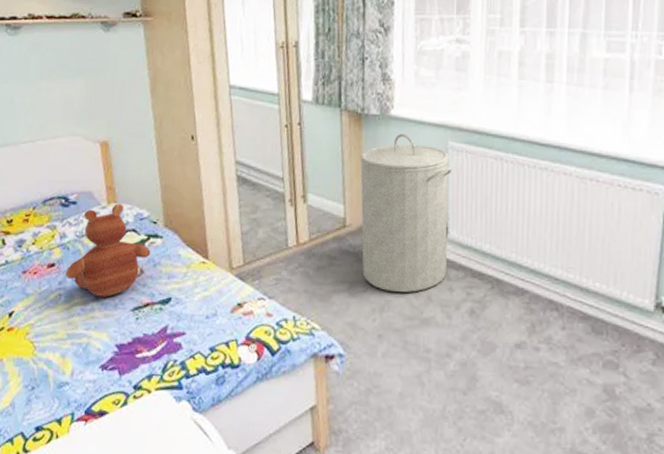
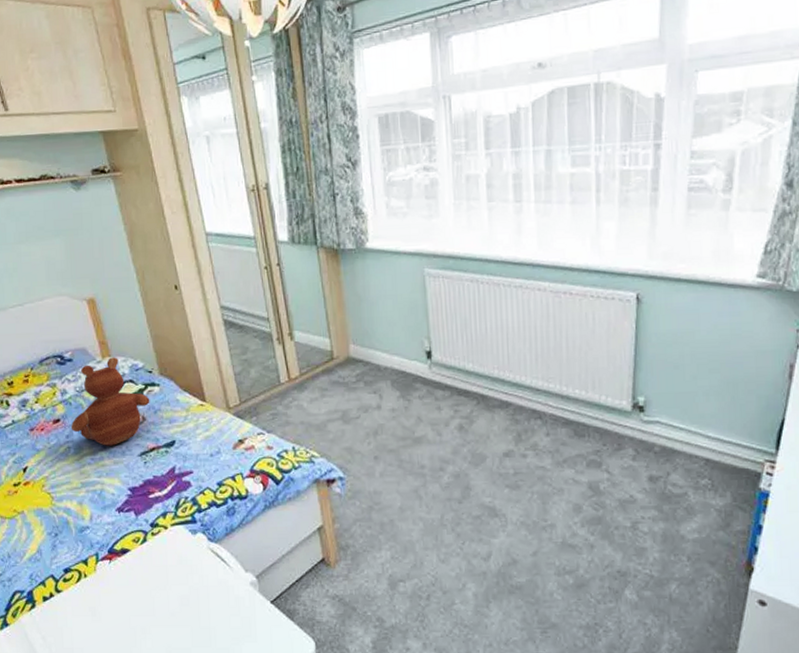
laundry hamper: present [360,134,453,293] -> none [340,265,433,417]

